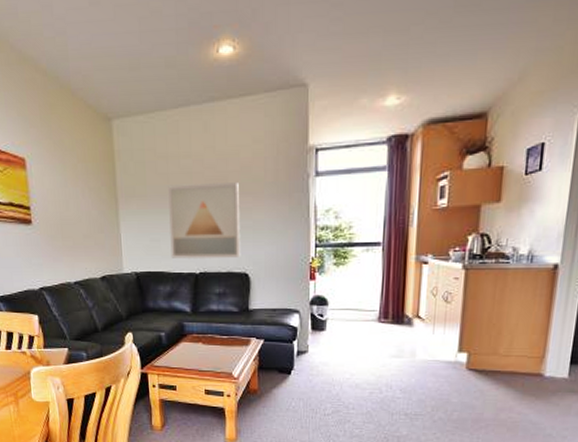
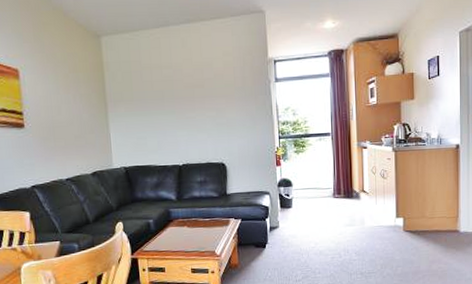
wall art: present [168,182,241,258] -> none [152,88,218,153]

